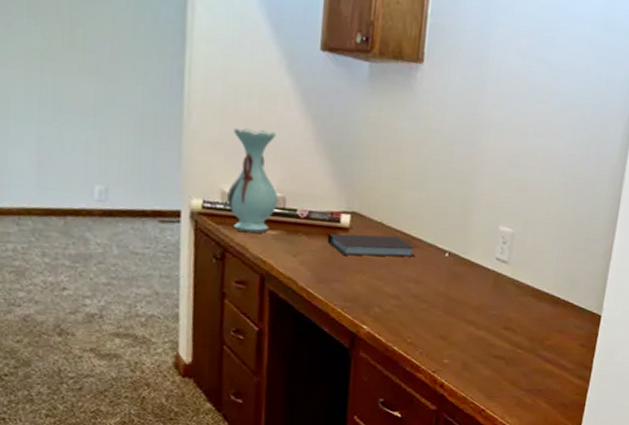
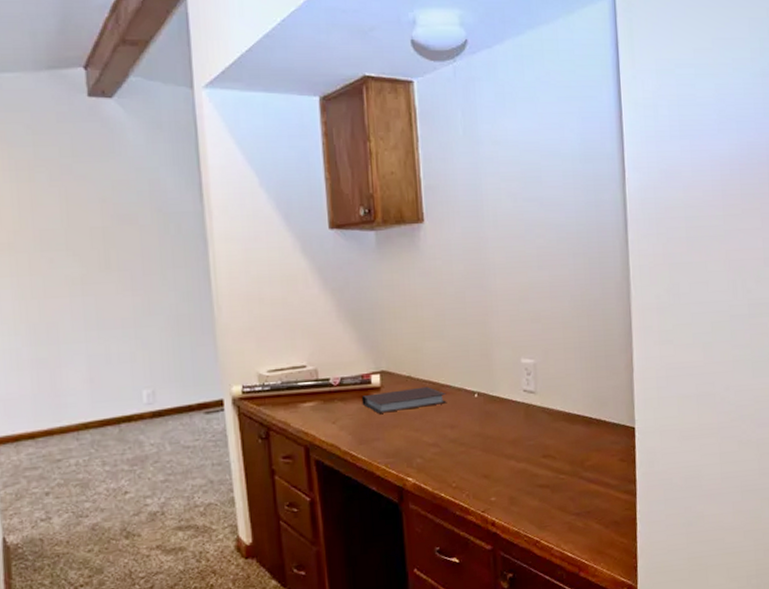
decorative vase: present [227,128,279,234] -> none [261,310,312,409]

